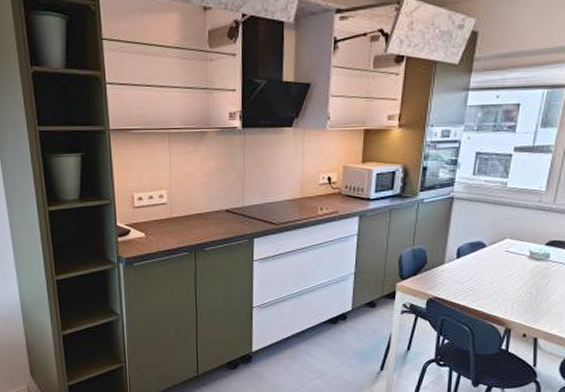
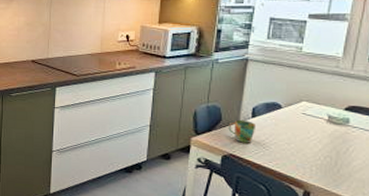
mug: none [433,261,460,285] -> present [228,119,255,143]

